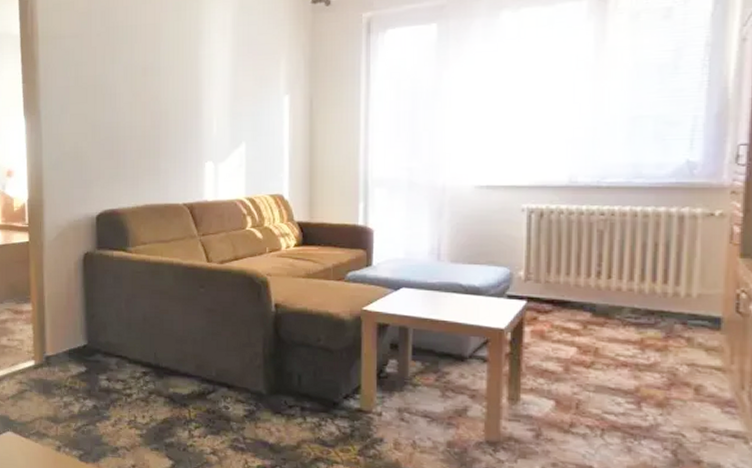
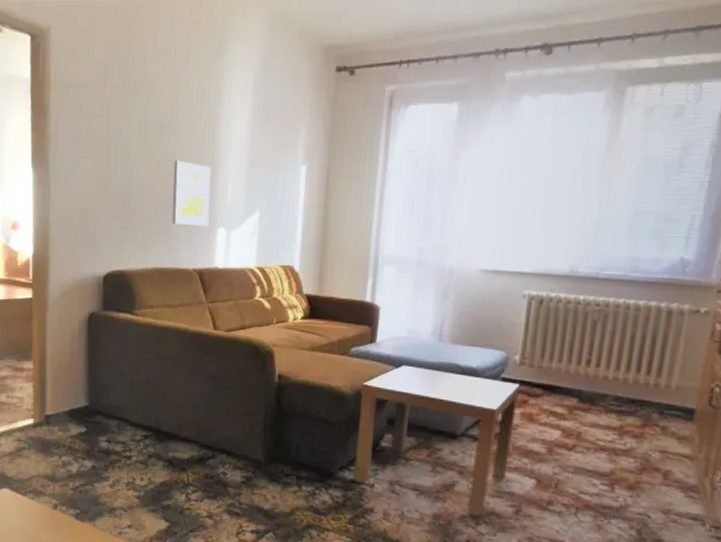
wall art: none [159,99,197,162] -> present [172,160,211,227]

